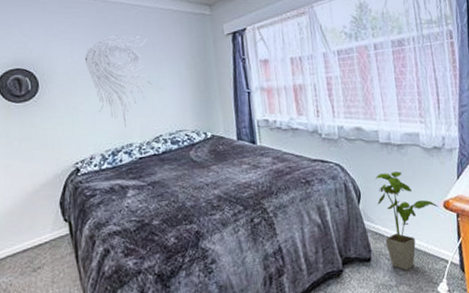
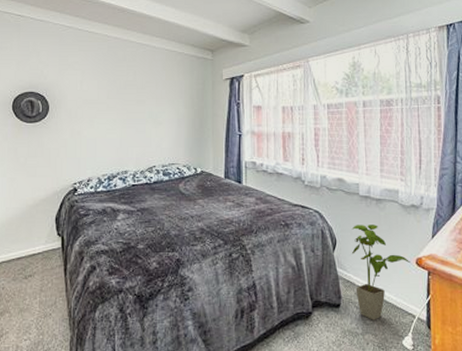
wall sculpture: present [85,34,153,128] -> none [93,70,152,156]

